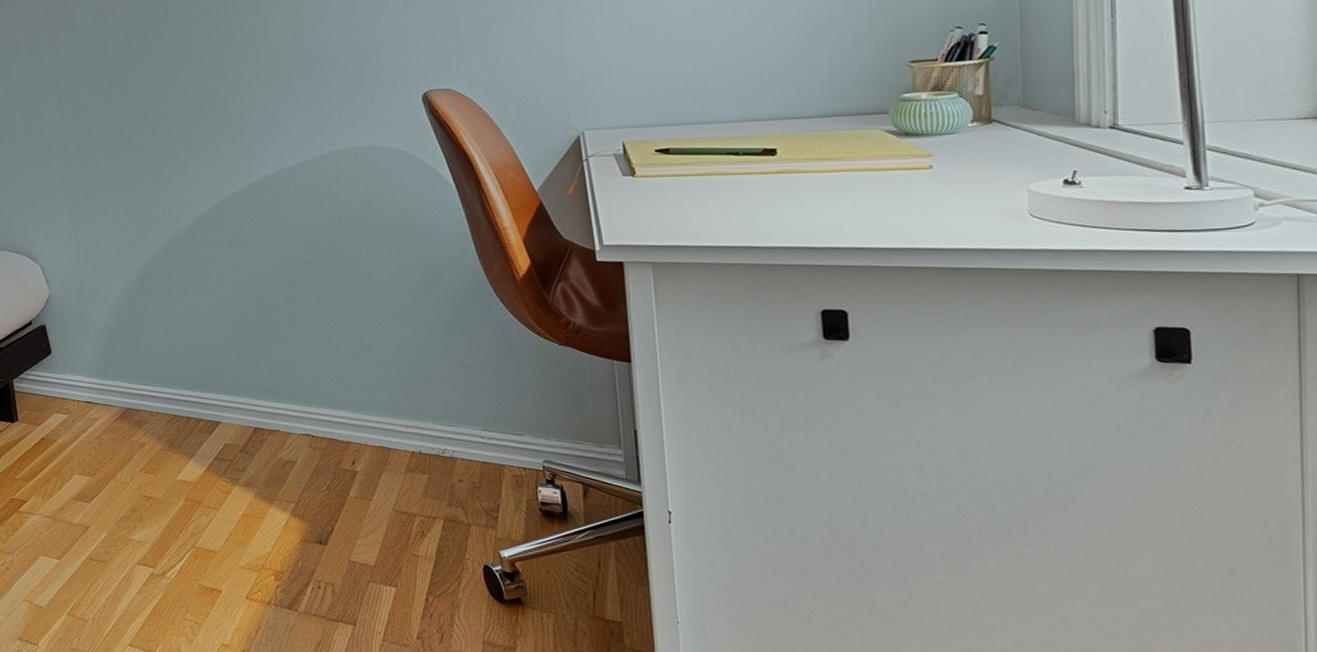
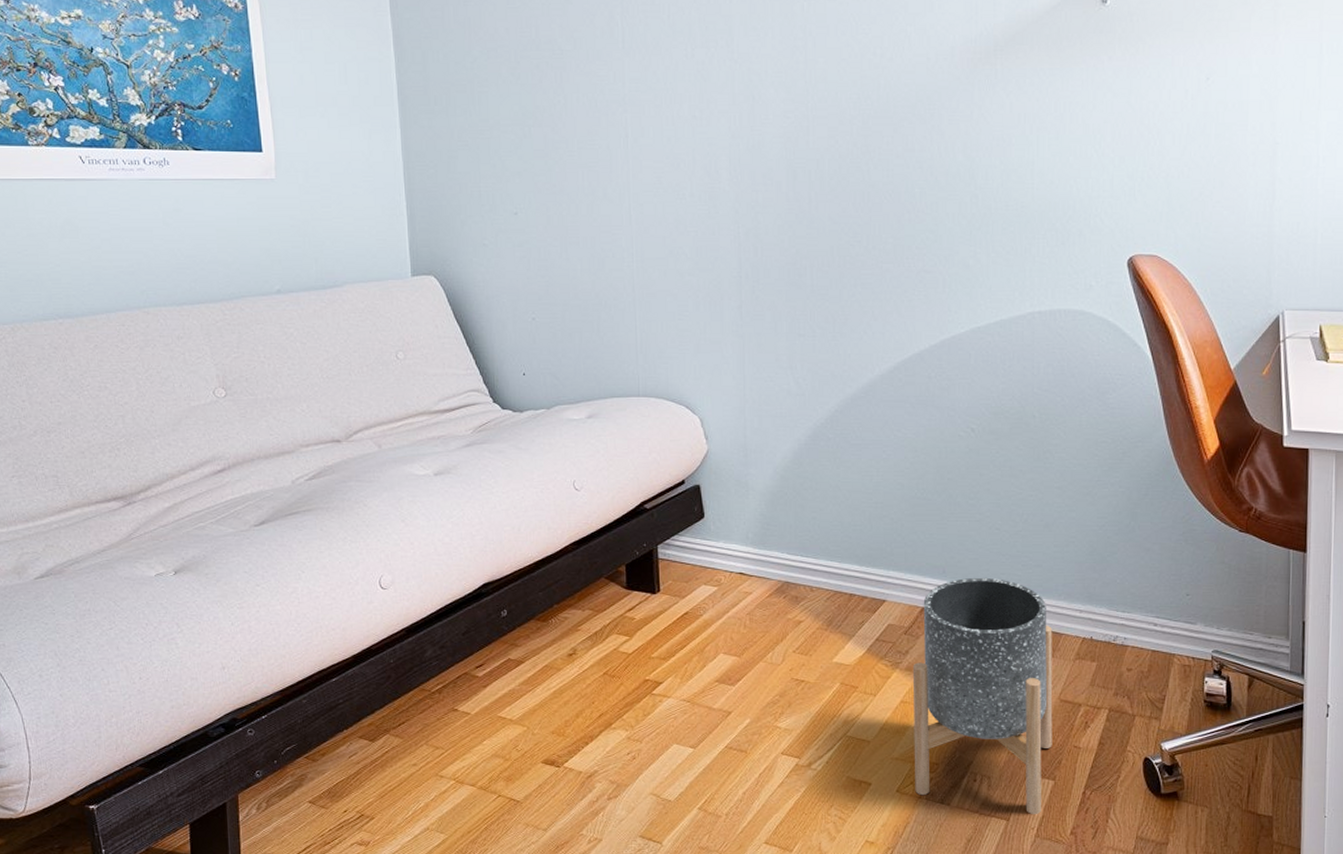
planter: none [251,398,391,620] -> present [912,577,1053,815]

